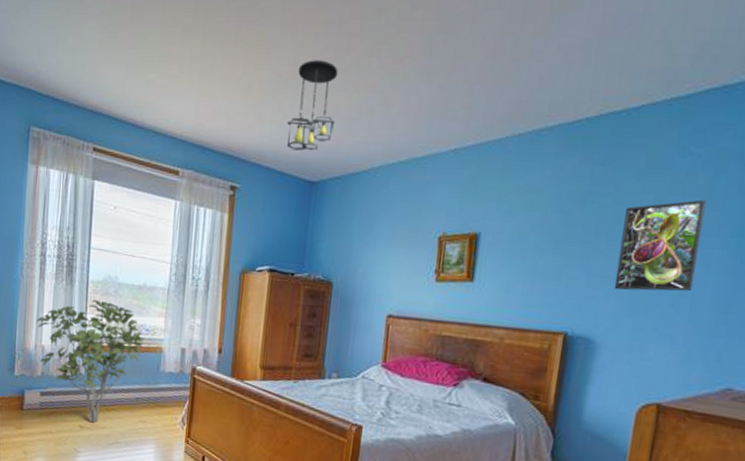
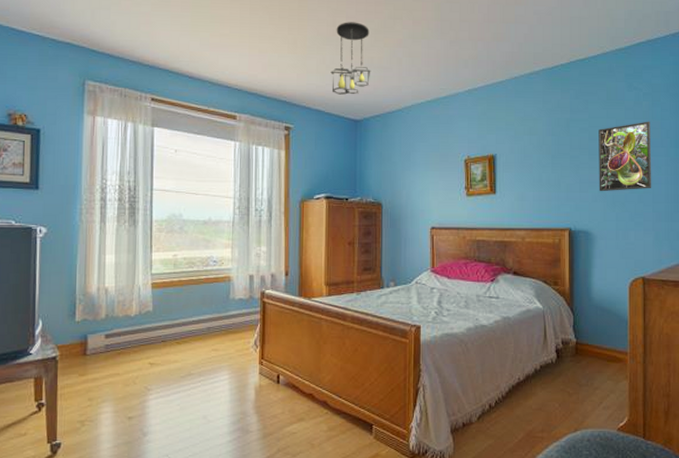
shrub: present [37,299,145,423] -> none [99,238,212,358]

